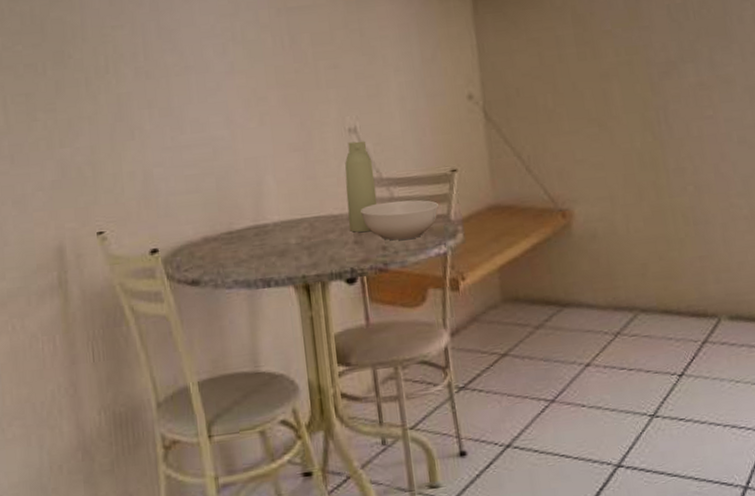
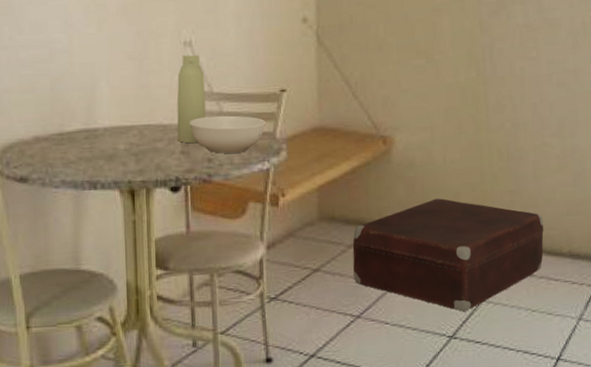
suitcase: none [539,269,742,388] -> present [352,198,544,312]

